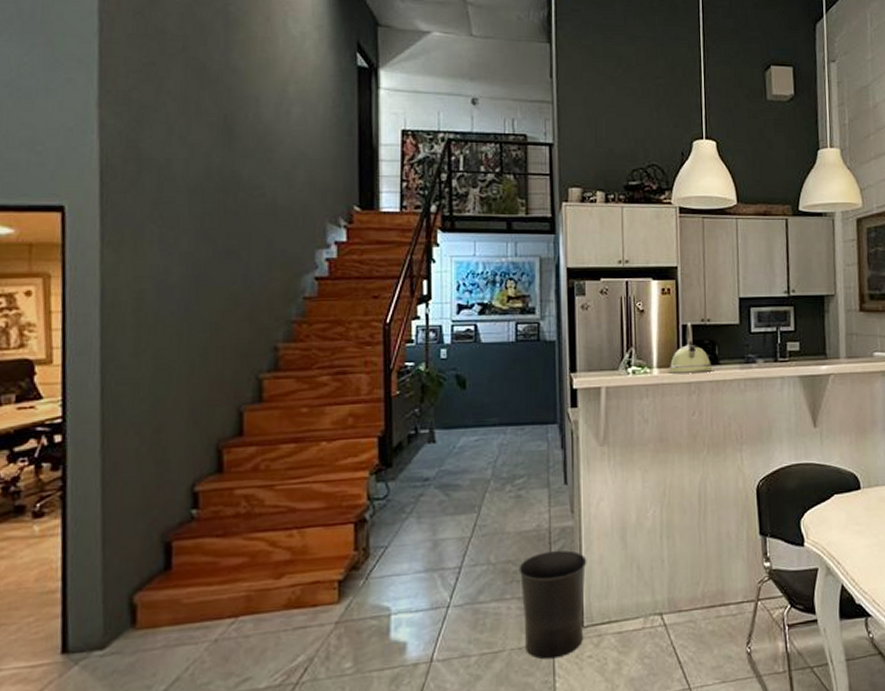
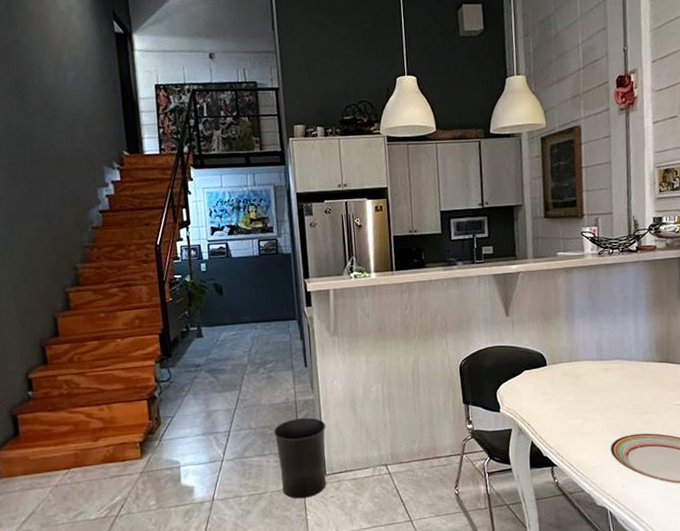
kettle: present [669,322,713,374] -> none [384,233,421,277]

